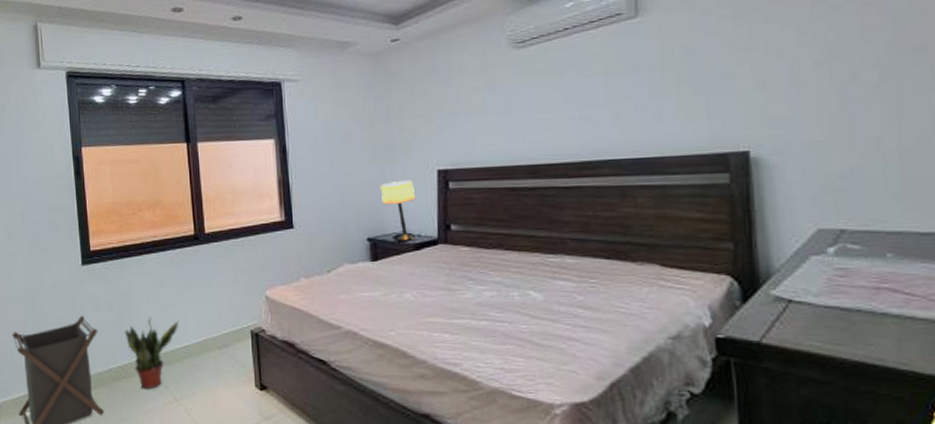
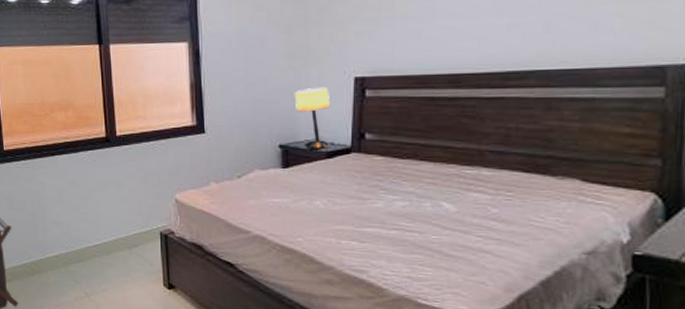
potted plant: present [124,316,179,390] -> none [37,215,90,285]

